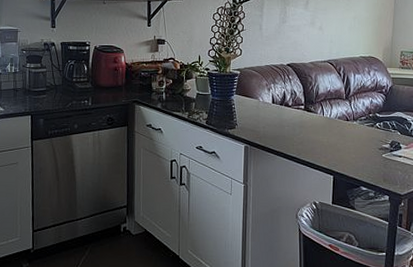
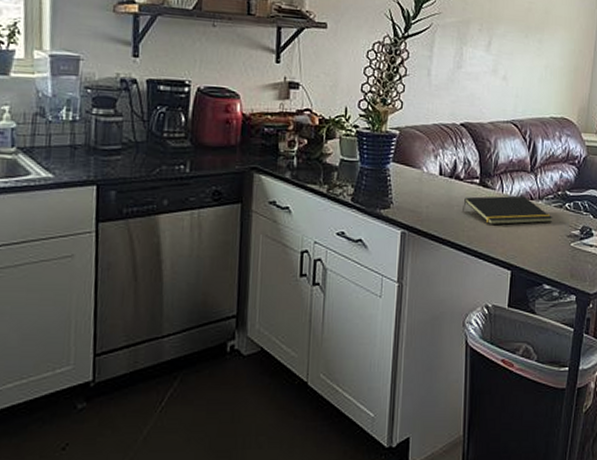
notepad: none [292,118,366,141] -> present [463,195,553,225]

